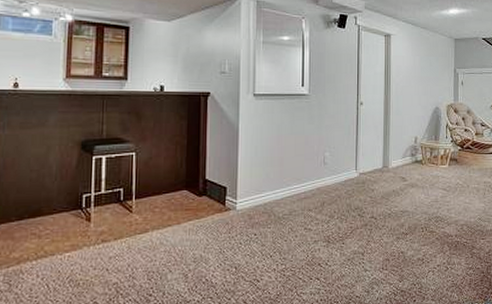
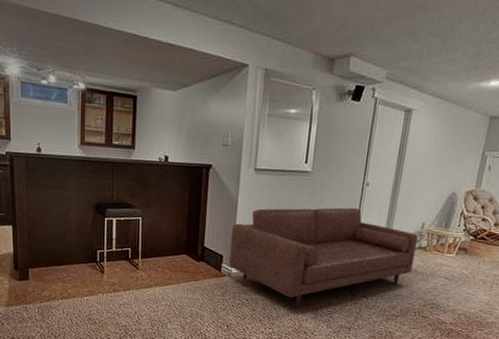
sofa: none [234,128,413,238] -> present [229,207,418,309]

